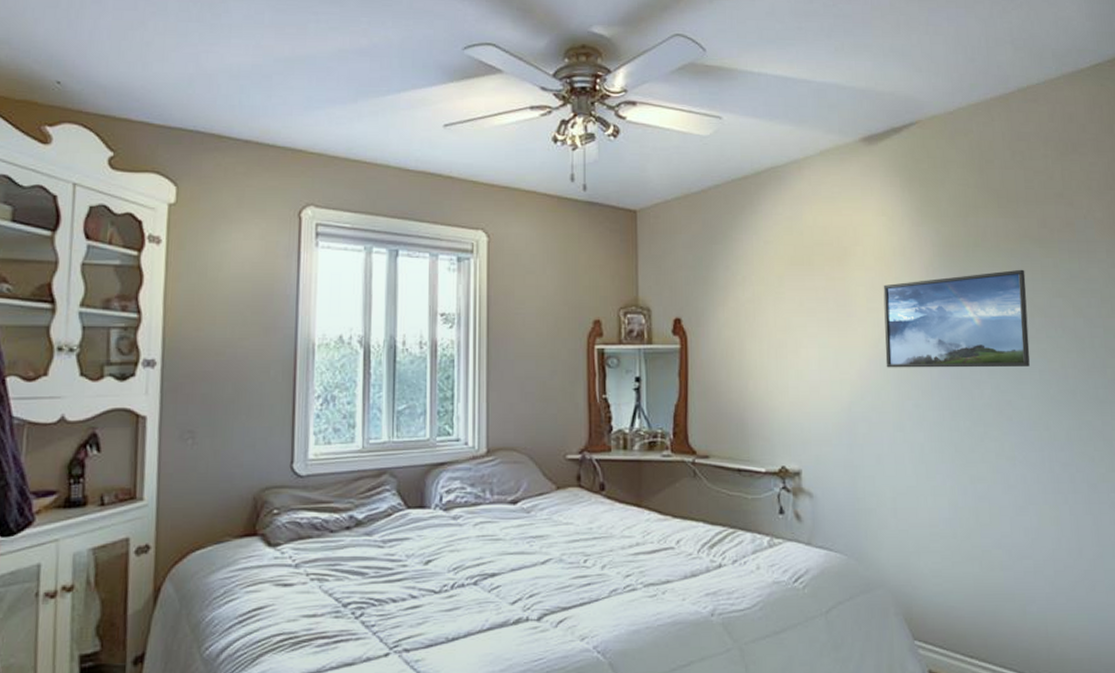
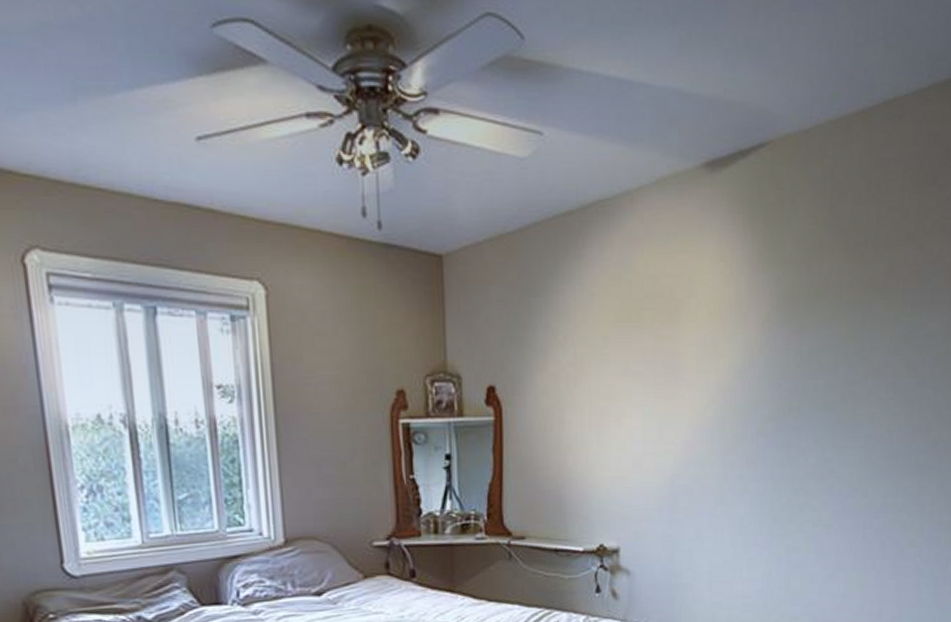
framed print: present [883,269,1030,368] -> none [712,324,865,437]

